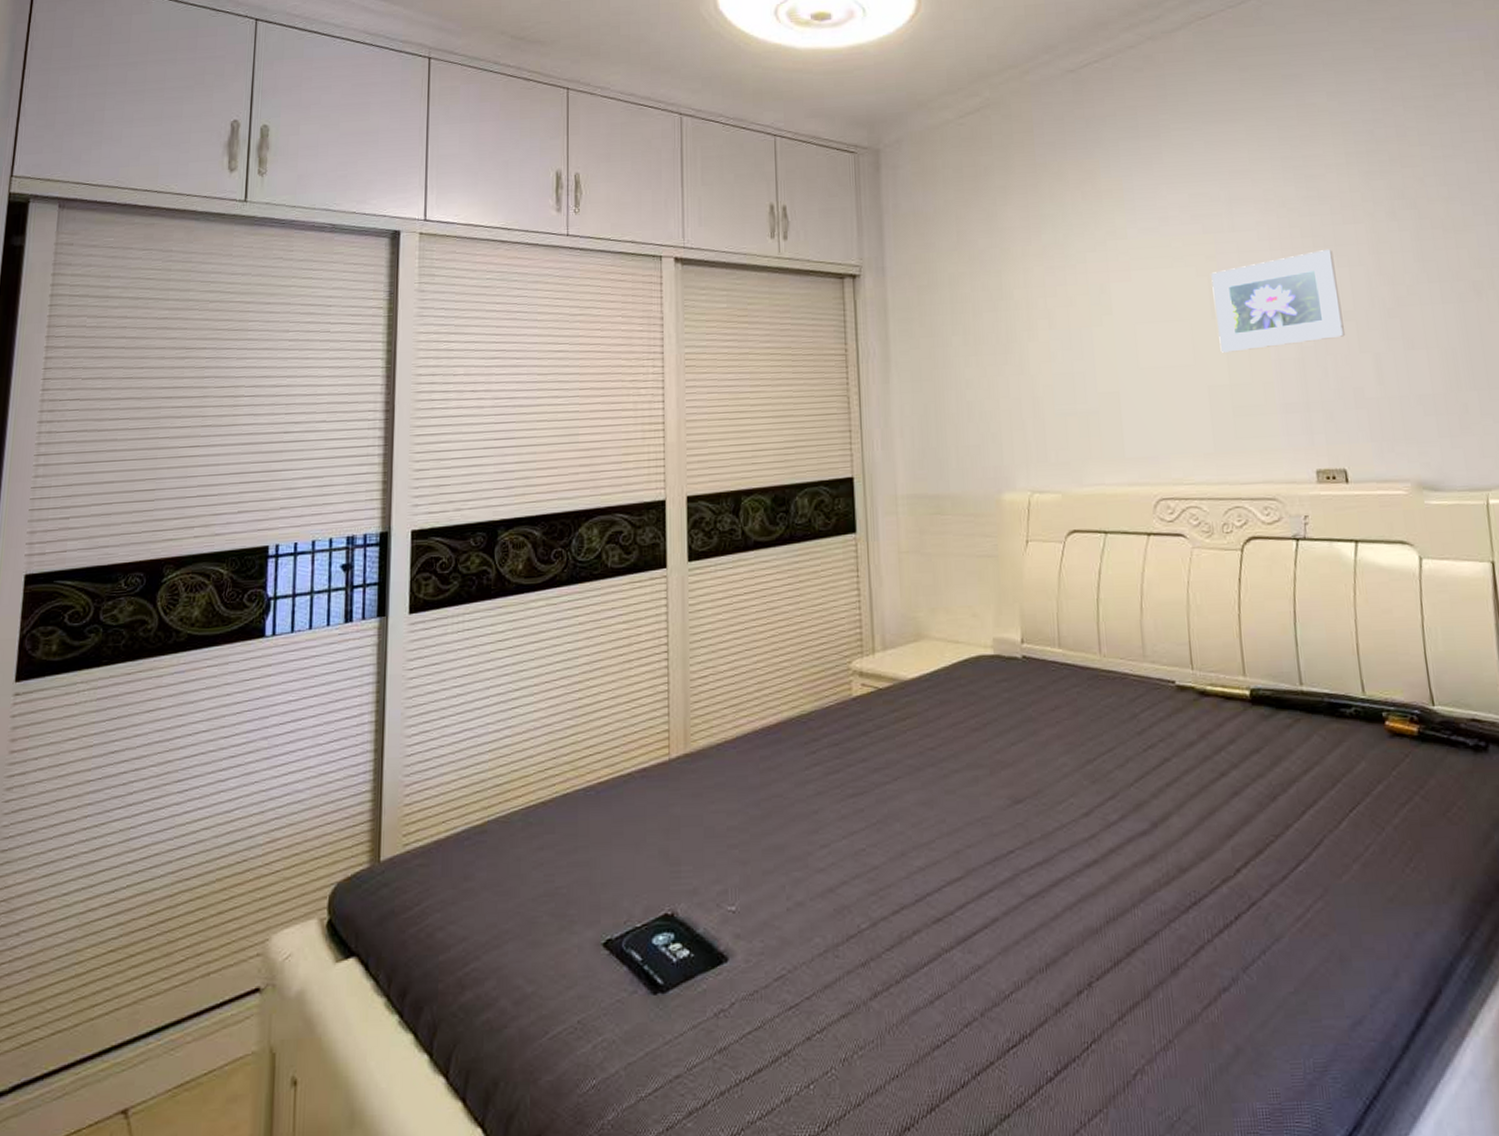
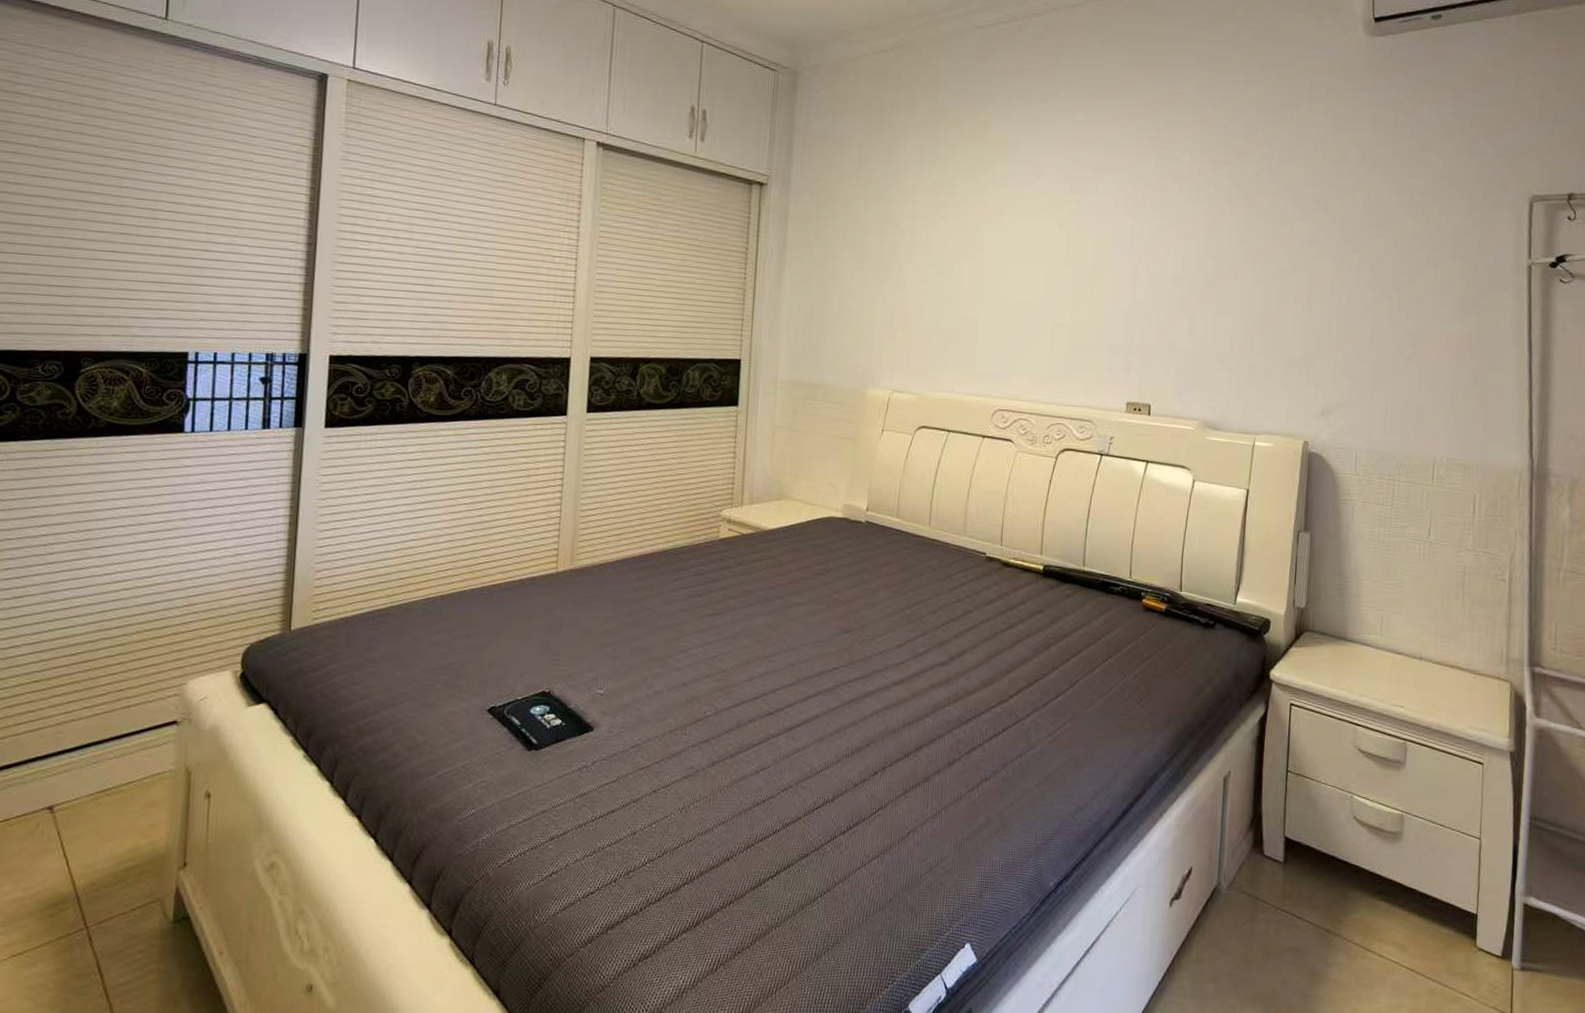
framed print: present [1211,250,1346,353] -> none [1067,222,1174,298]

